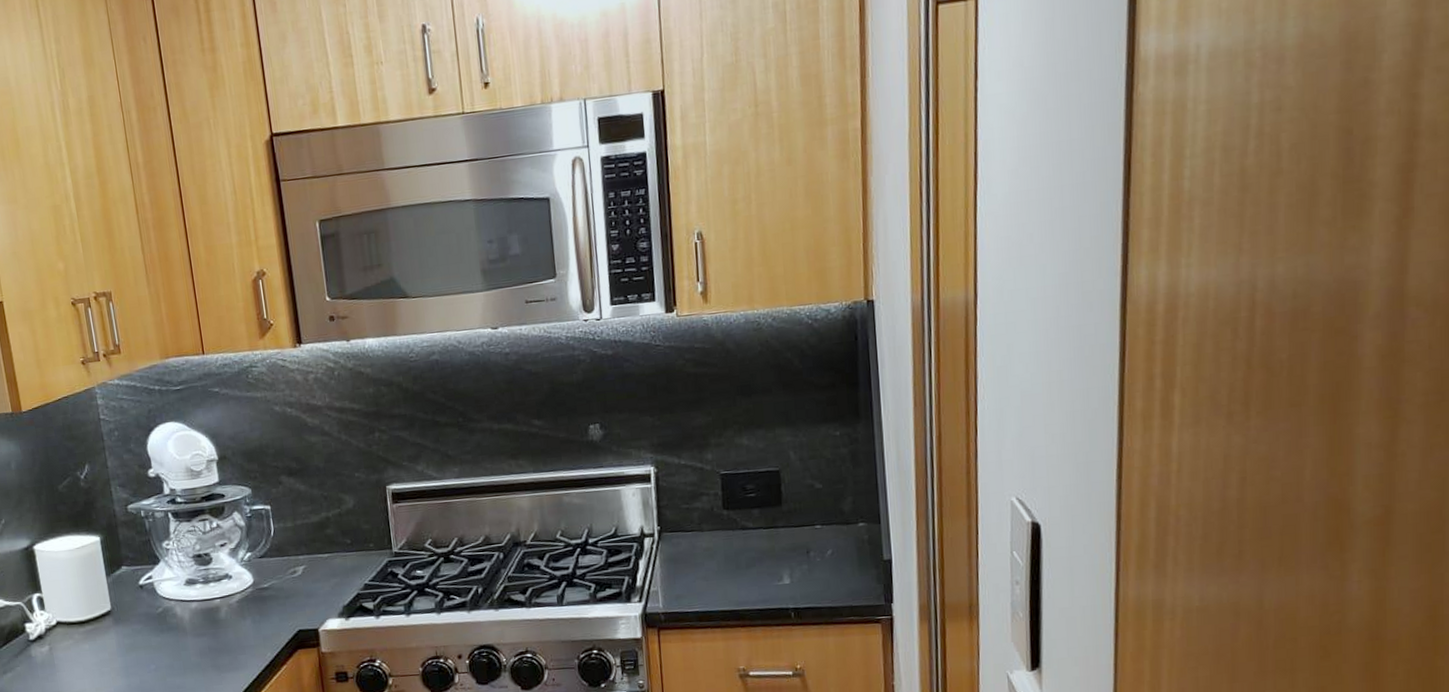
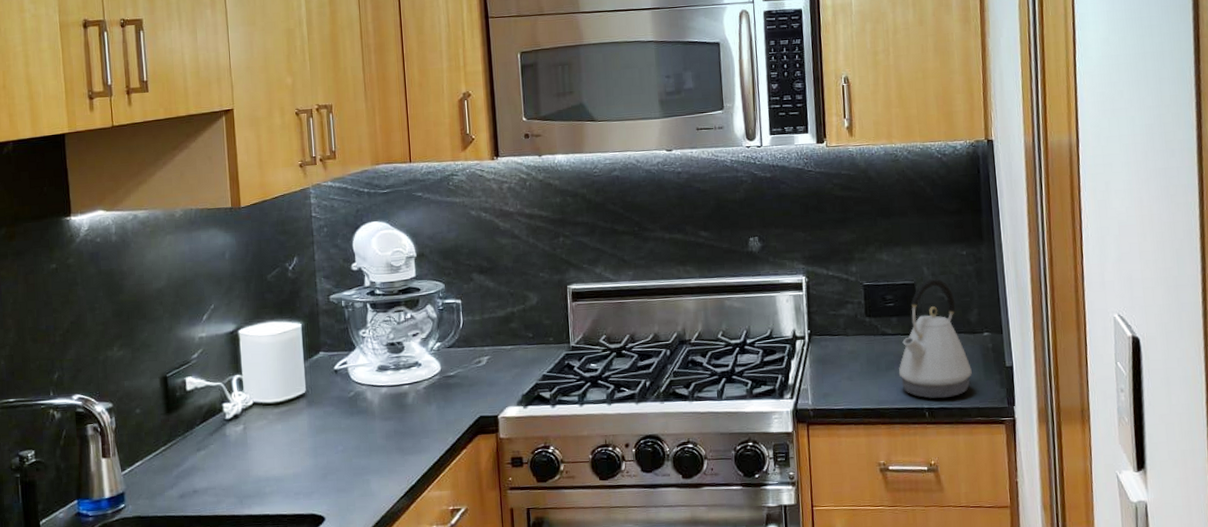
kettle: none [760,464,845,599] -> present [898,278,972,400]

